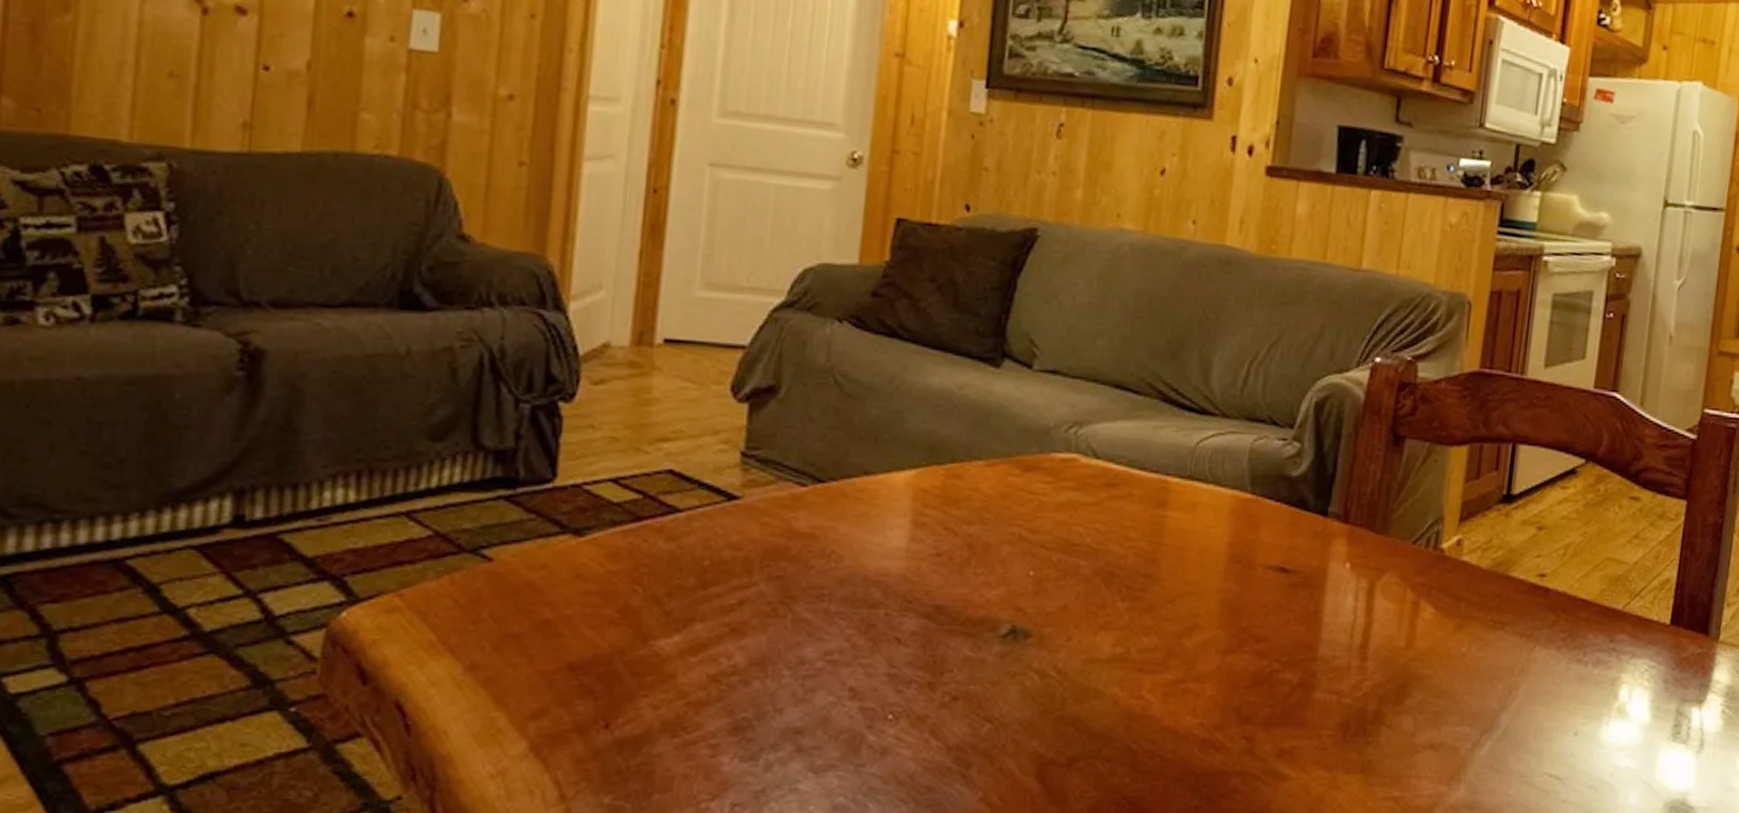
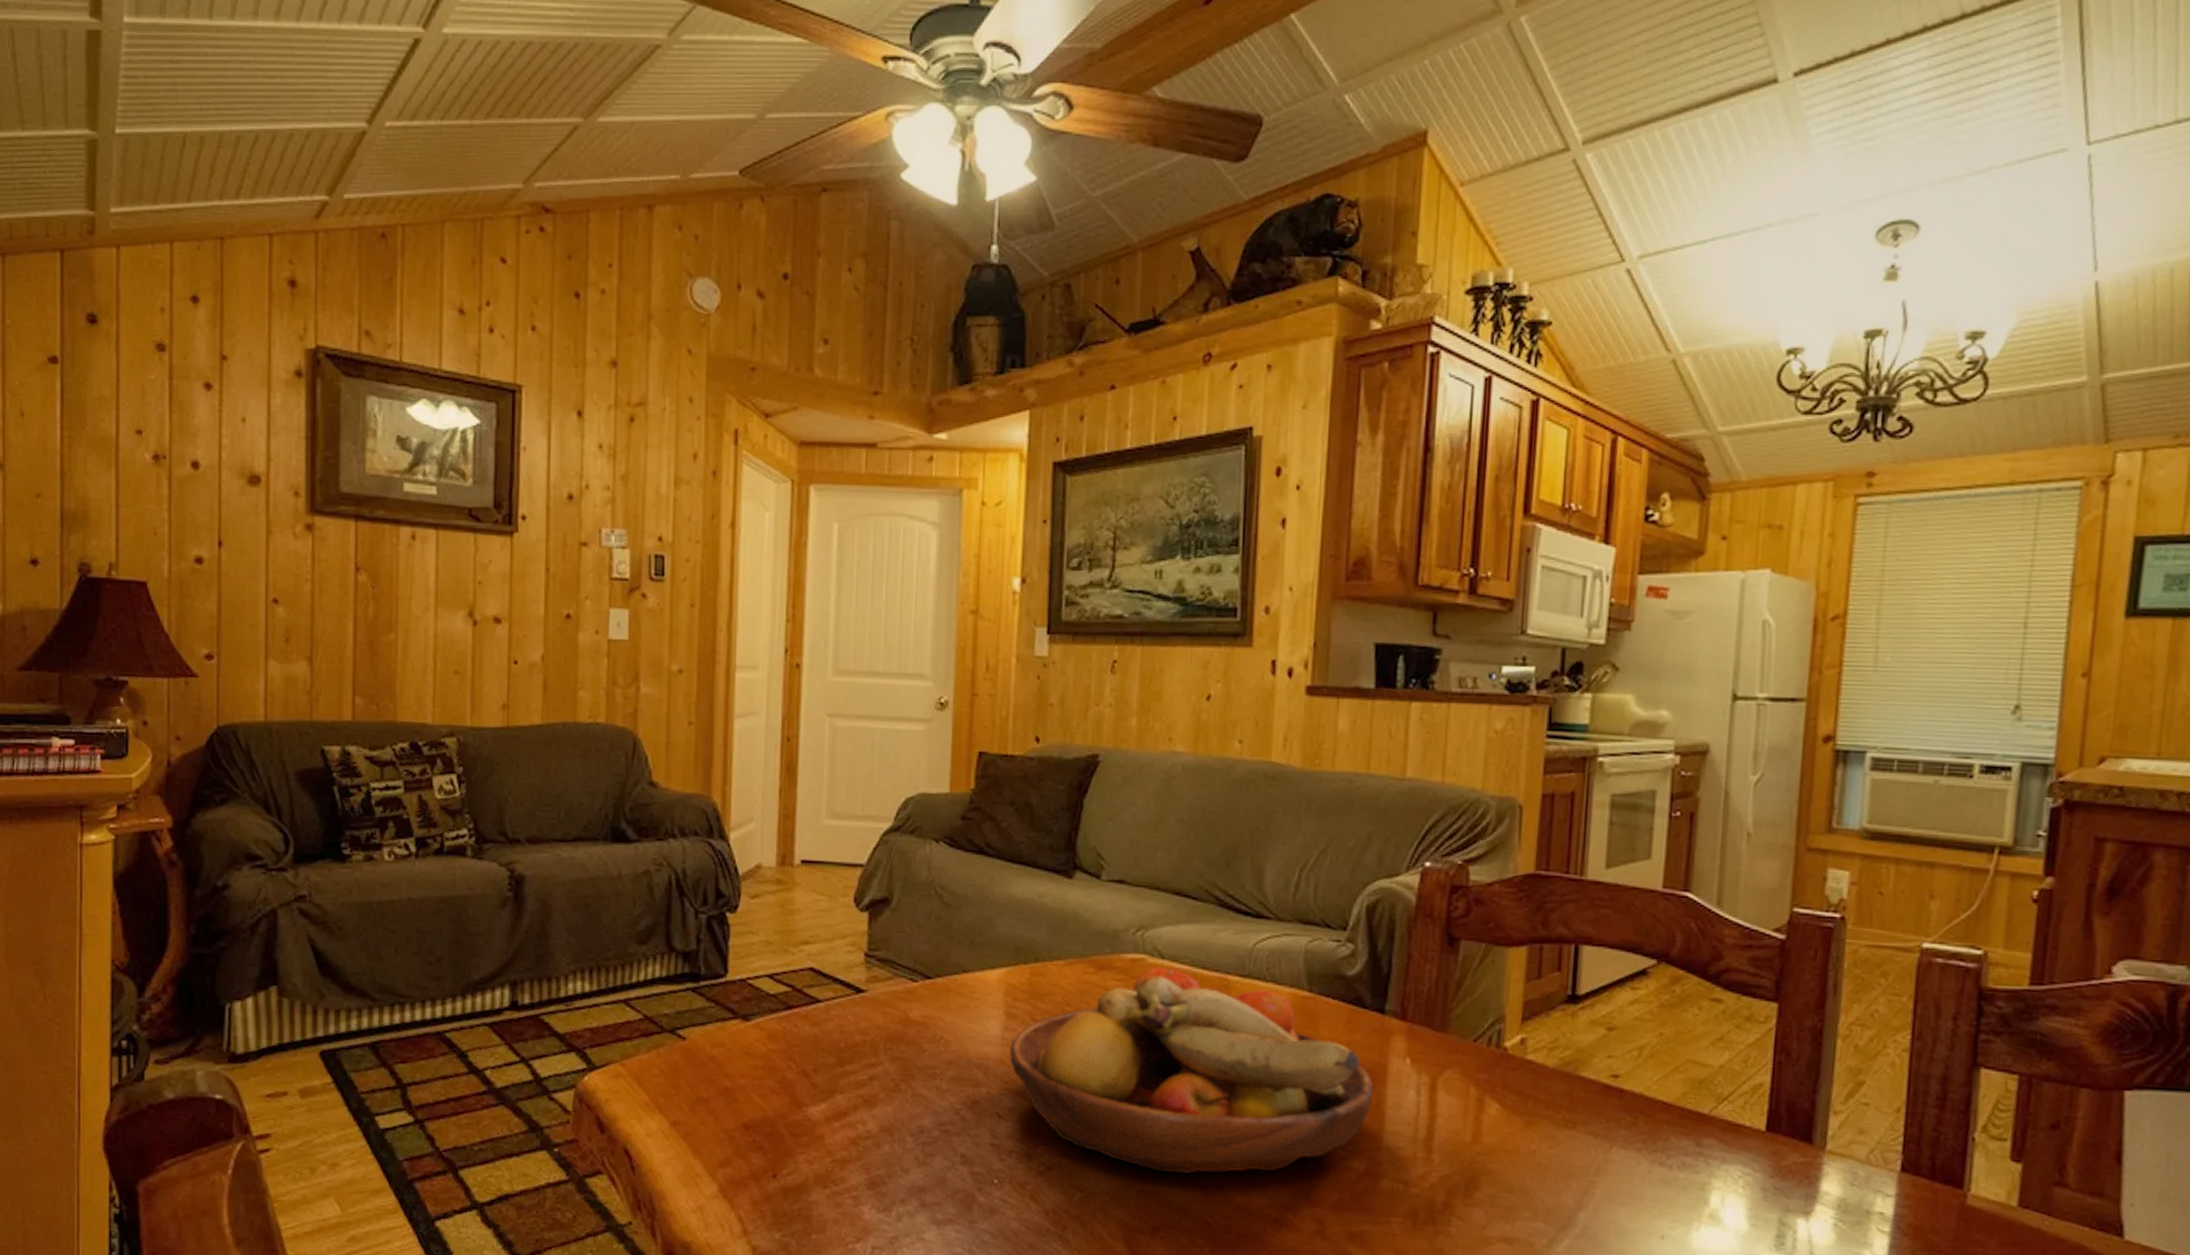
fruit bowl: none [914,468,1312,697] -> present [1009,967,1374,1174]

